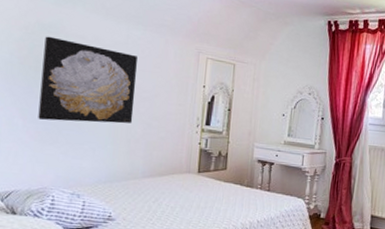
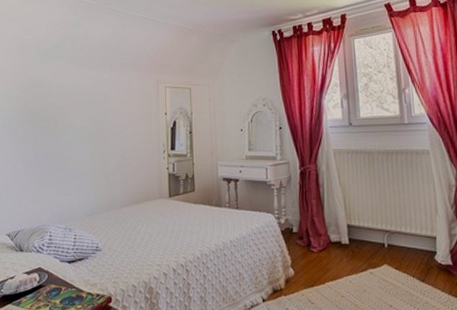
wall art: present [38,36,137,124] -> none [34,90,109,163]

